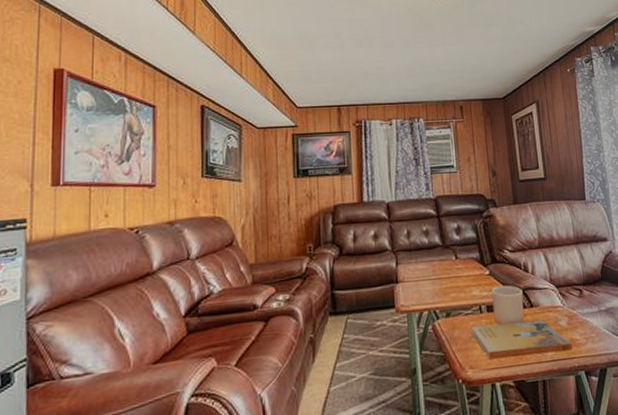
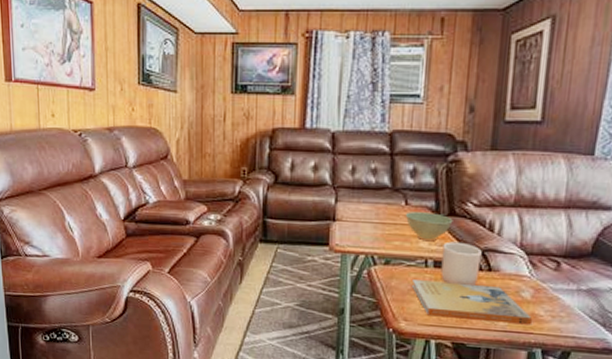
bowl: none [456,262,496,290] -> present [405,212,453,242]

